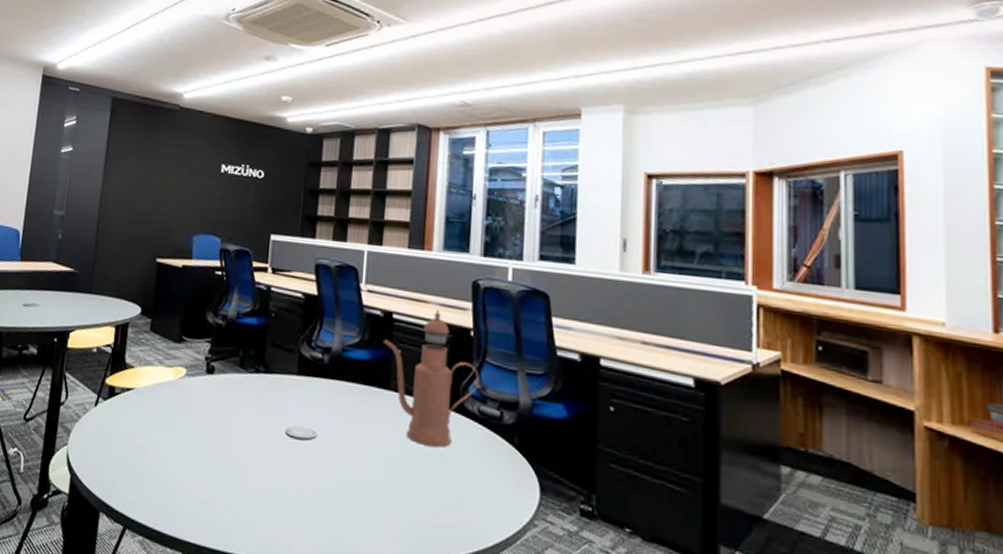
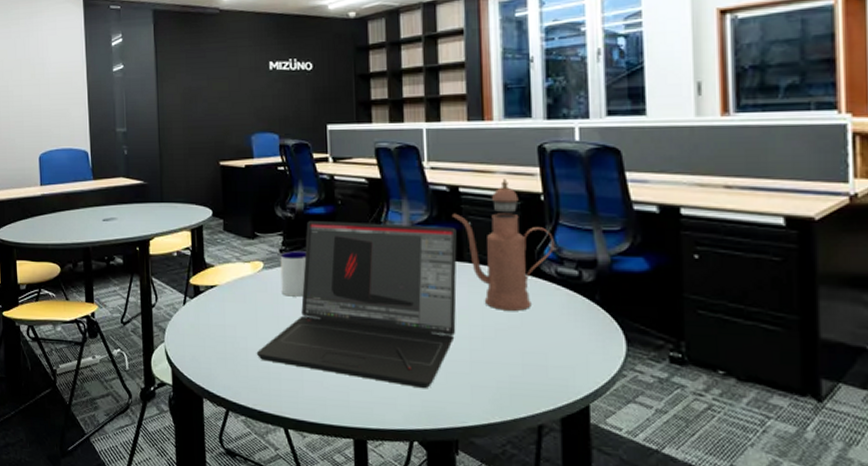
laptop: none [164,331,386,522] -> present [256,221,457,389]
mug: none [201,360,233,410] -> present [280,251,307,297]

